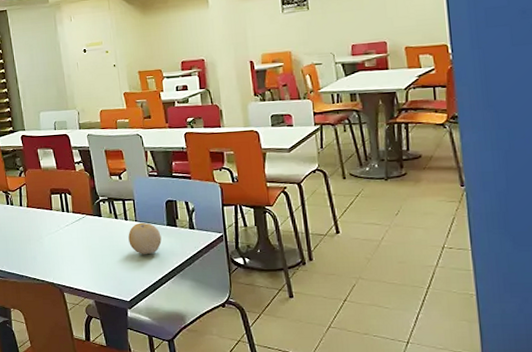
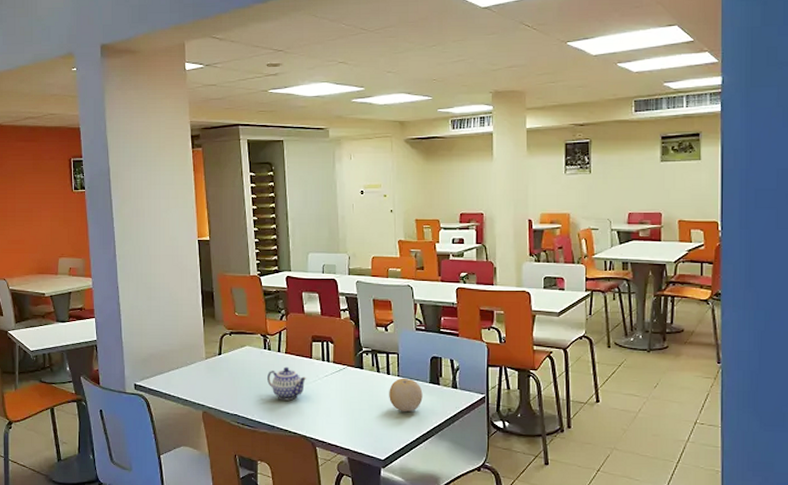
teapot: none [12,219,49,251] -> present [267,366,307,401]

